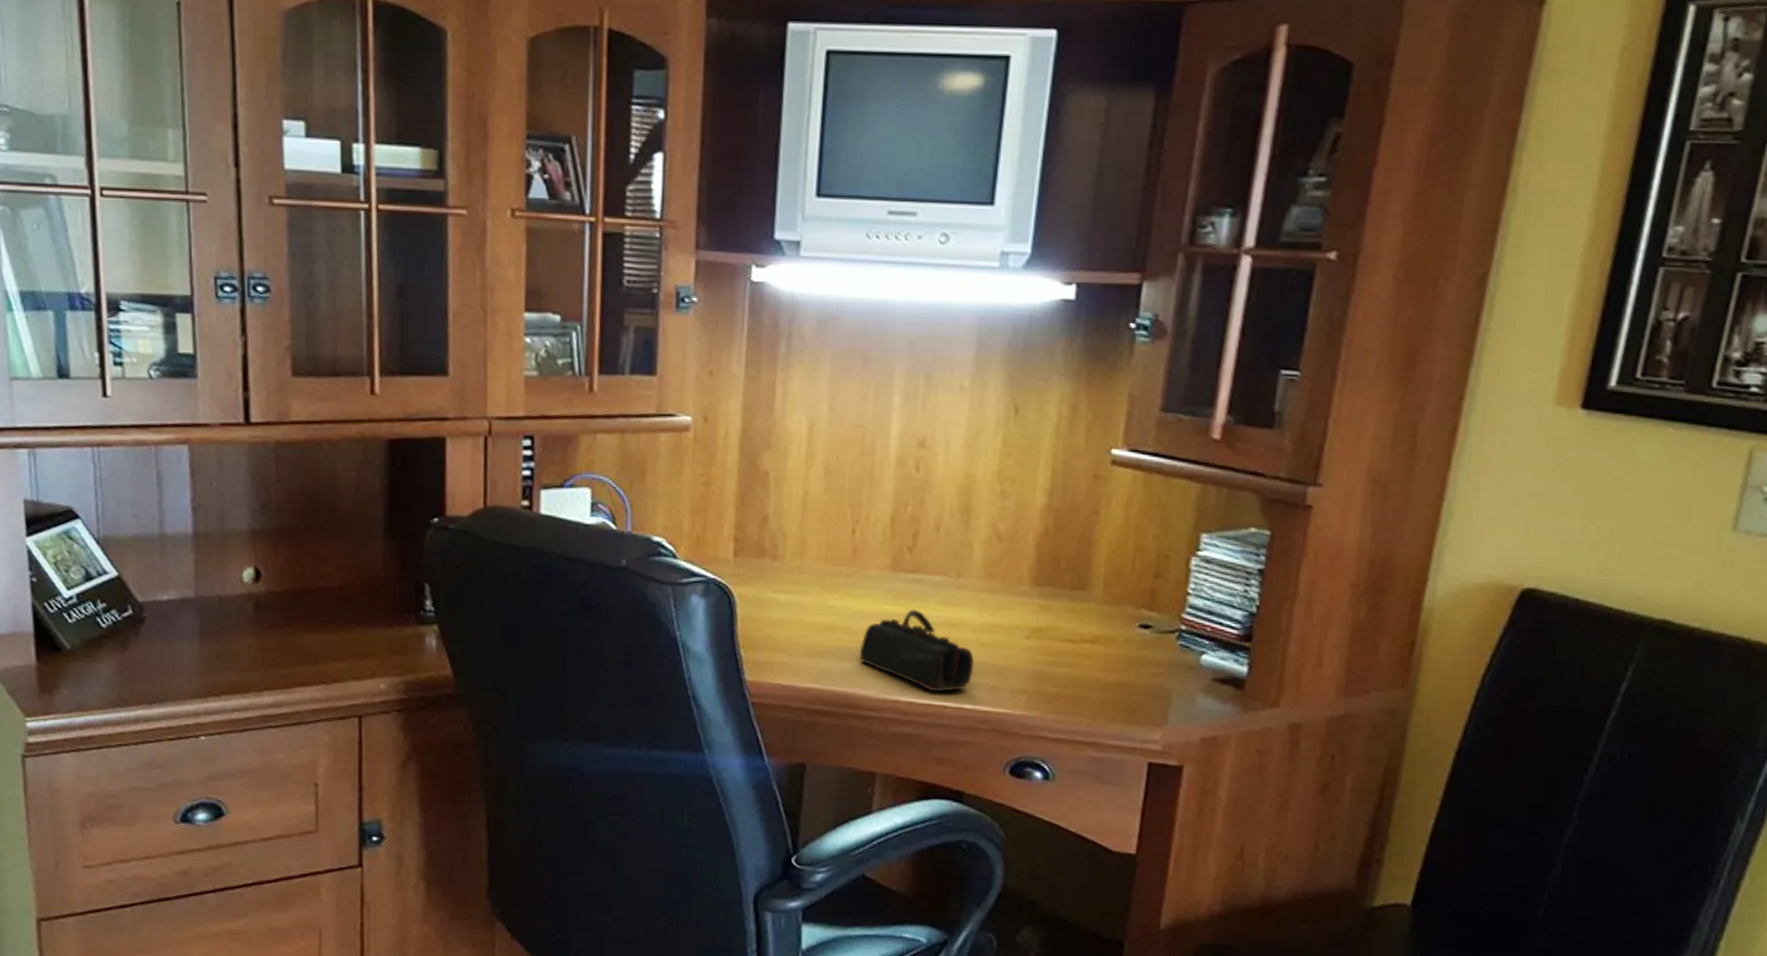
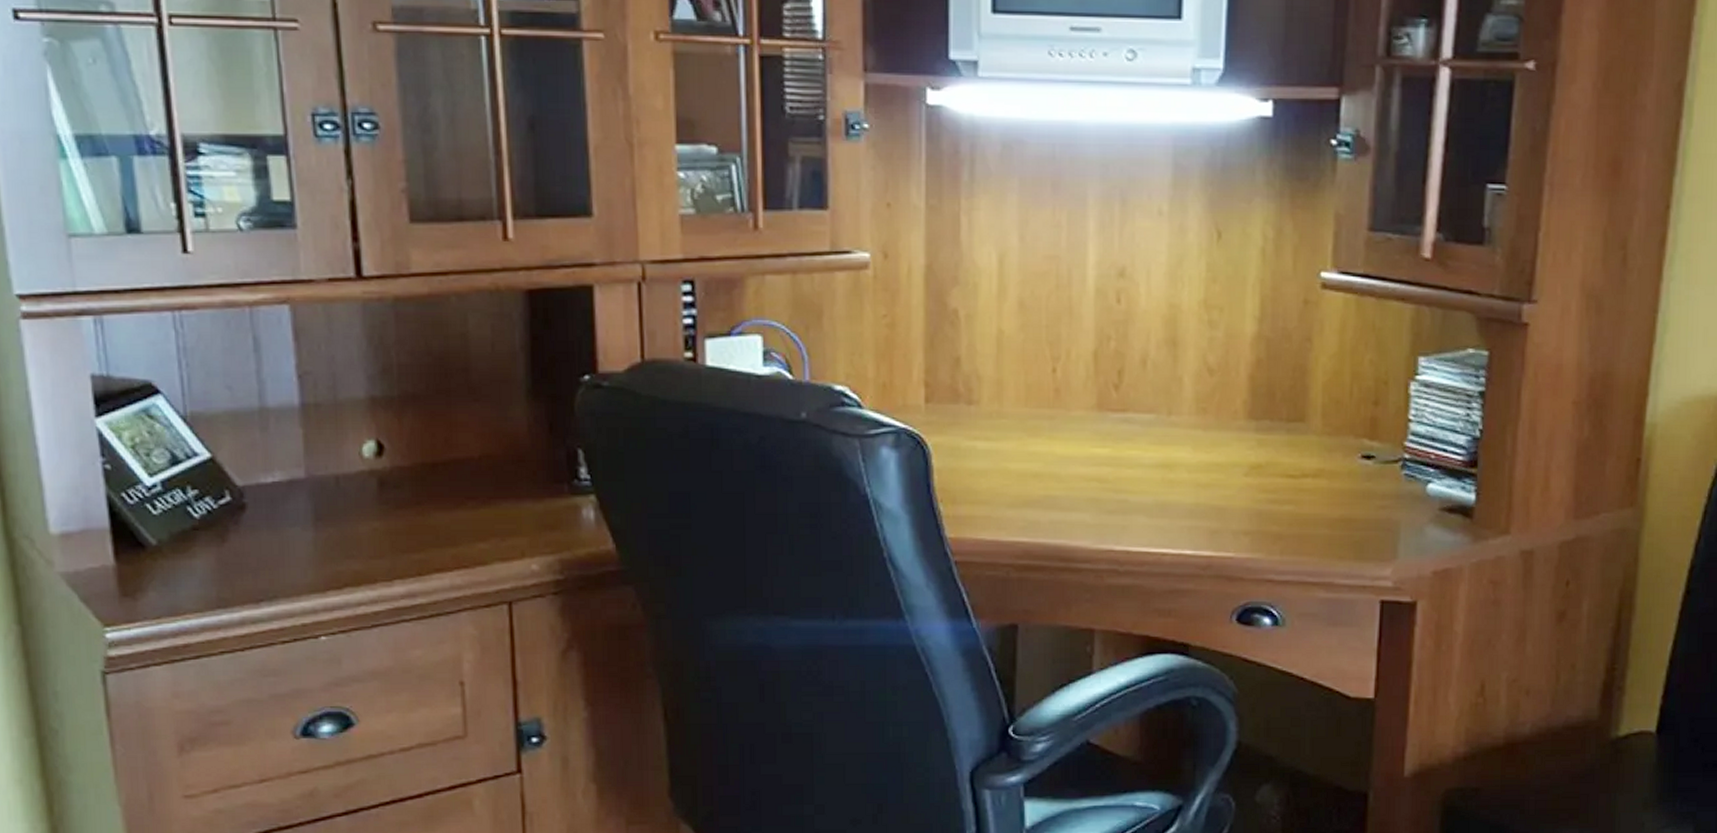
pencil case: present [859,609,975,692] -> none [1068,451,1192,539]

